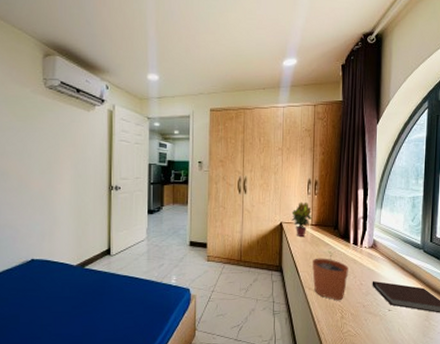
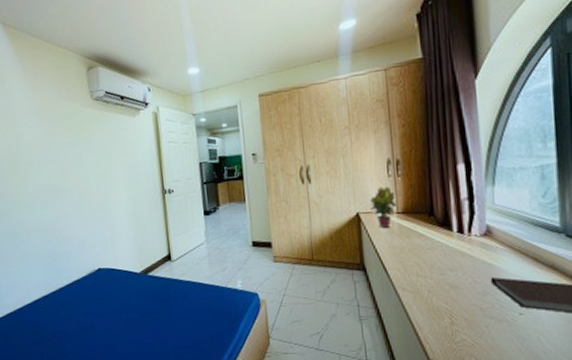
plant pot: present [311,251,348,301] -> none [402,242,455,303]

